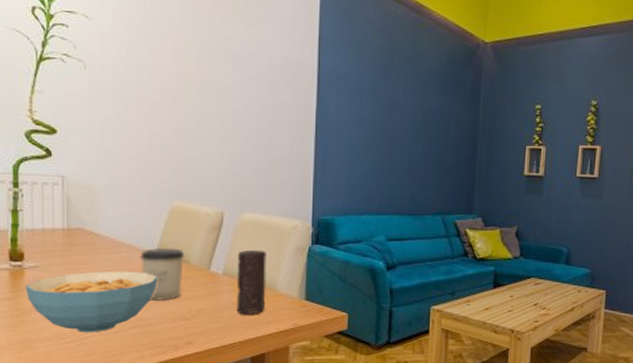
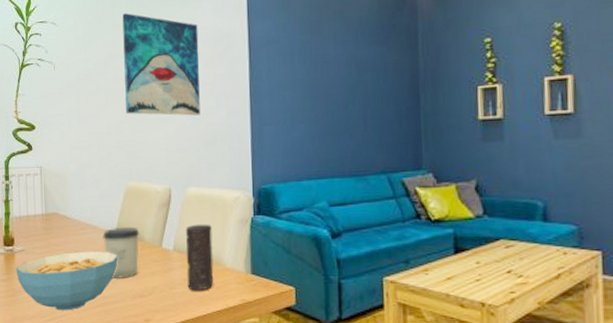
wall art: none [174,20,264,141] -> present [122,13,200,116]

